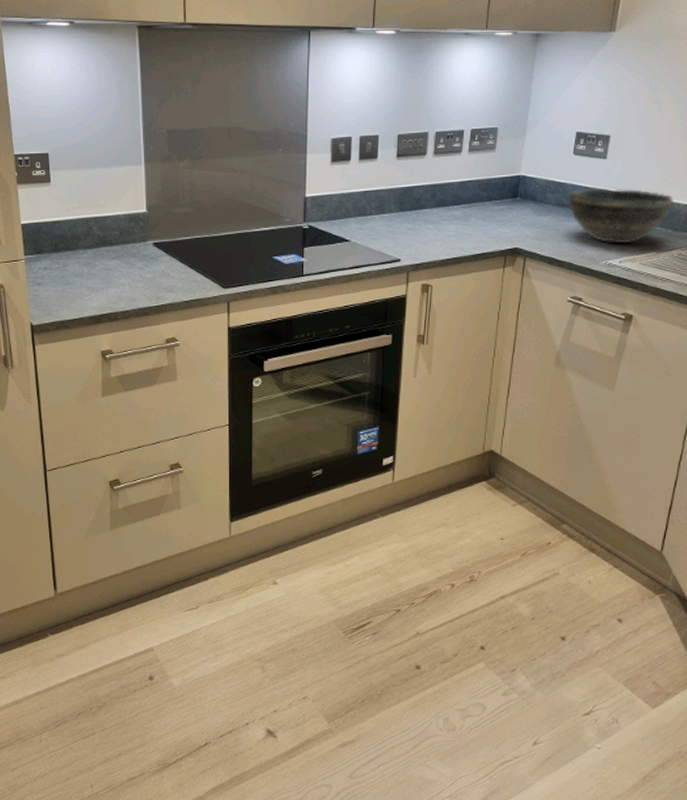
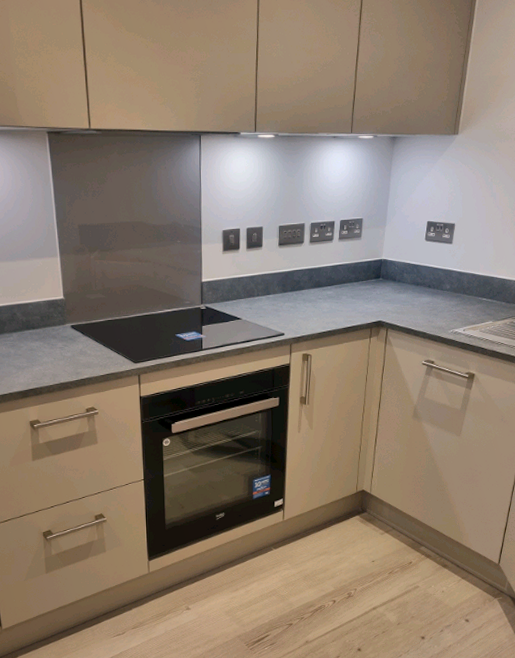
bowl: present [568,188,673,244] -> none [422,268,506,315]

